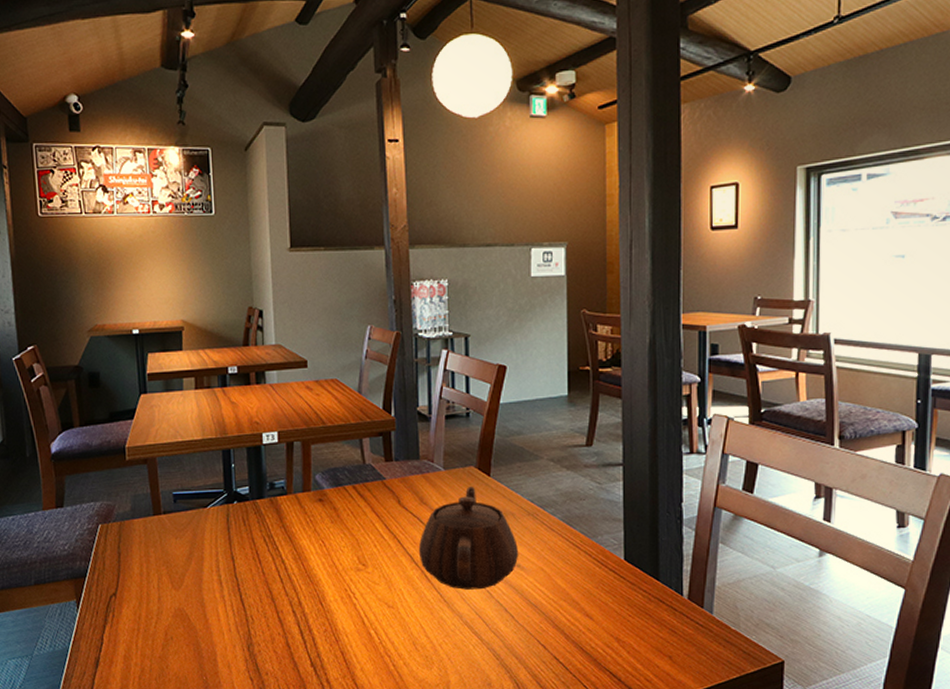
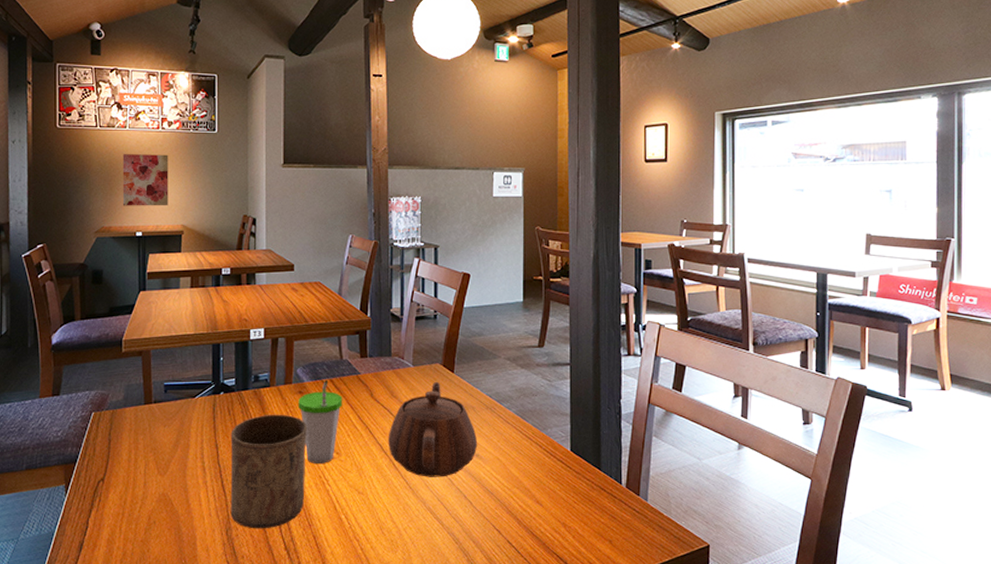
wall art: none [112,242,165,301] -> present [122,154,169,206]
cup: none [247,523,330,645] -> present [230,414,308,529]
cup: none [318,486,368,577] -> present [298,379,343,465]

